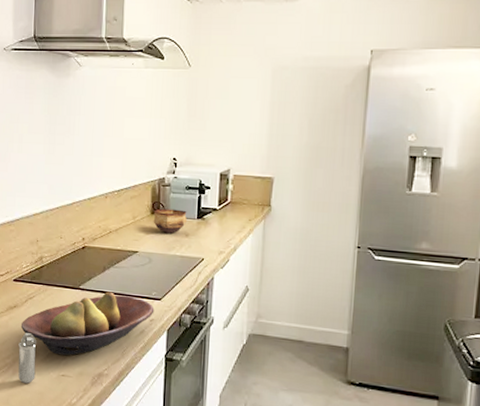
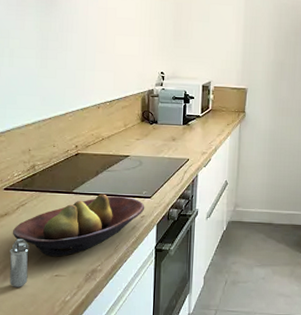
bowl: present [153,208,187,234] -> none [143,116,174,139]

